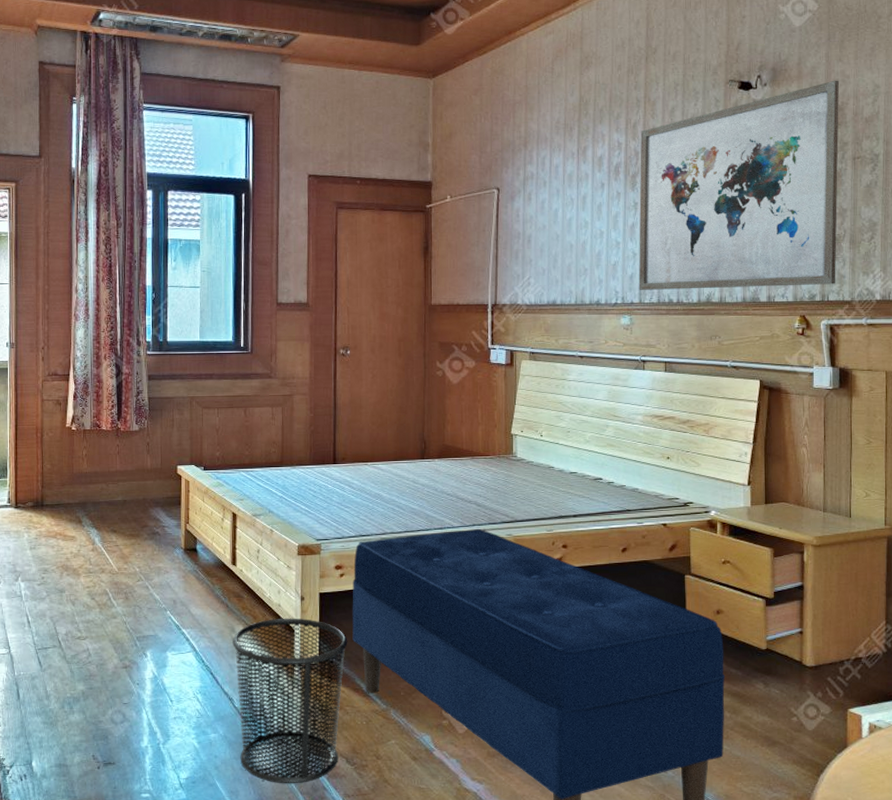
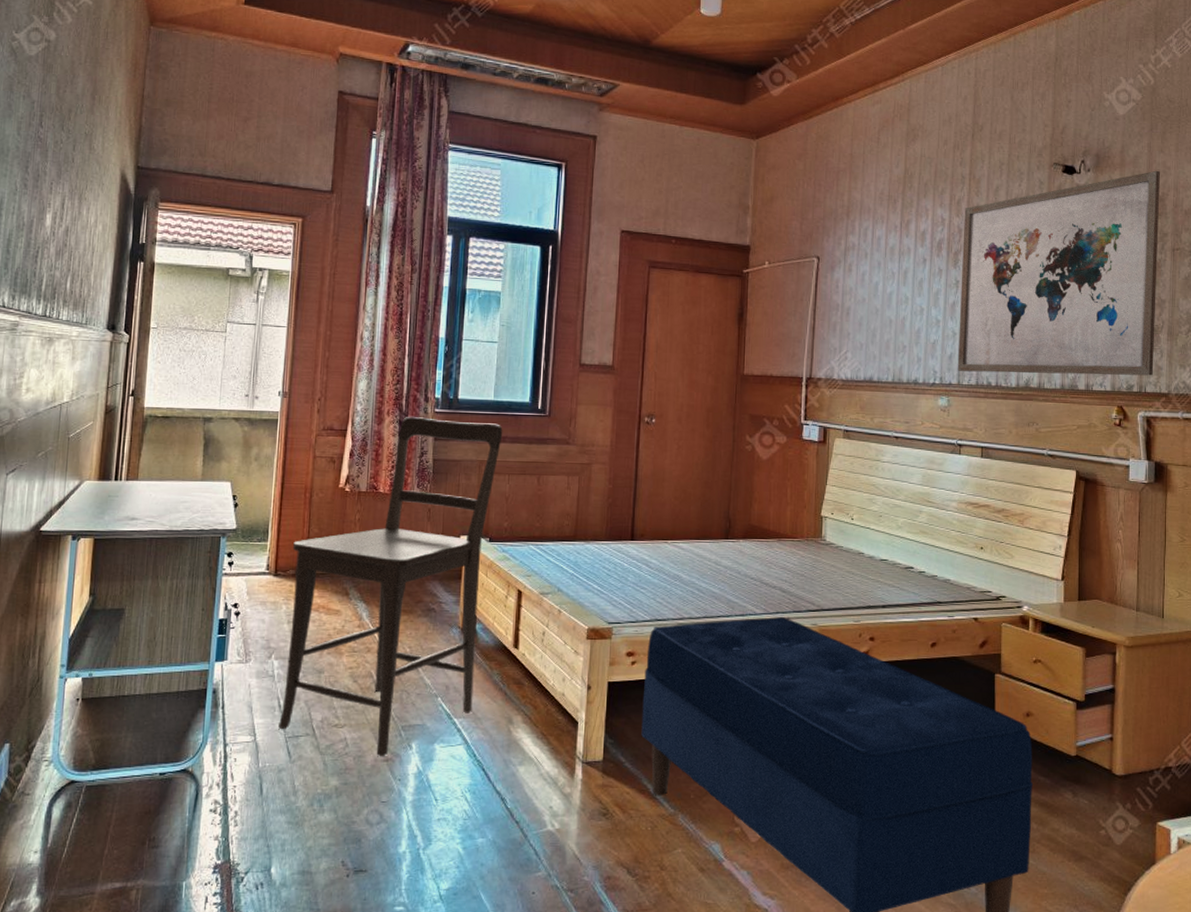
chair: none [29,360,210,664] -> present [278,417,503,756]
waste bin: present [232,618,348,784] -> none [509,709,636,897]

